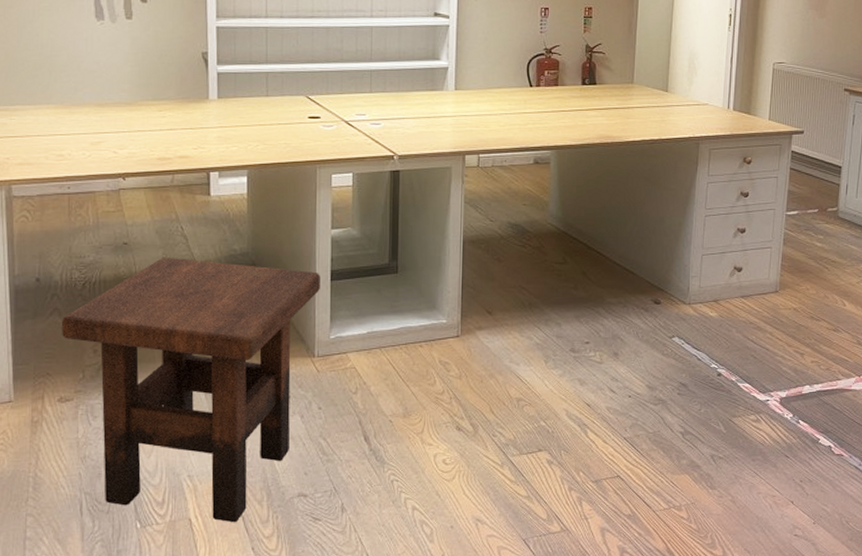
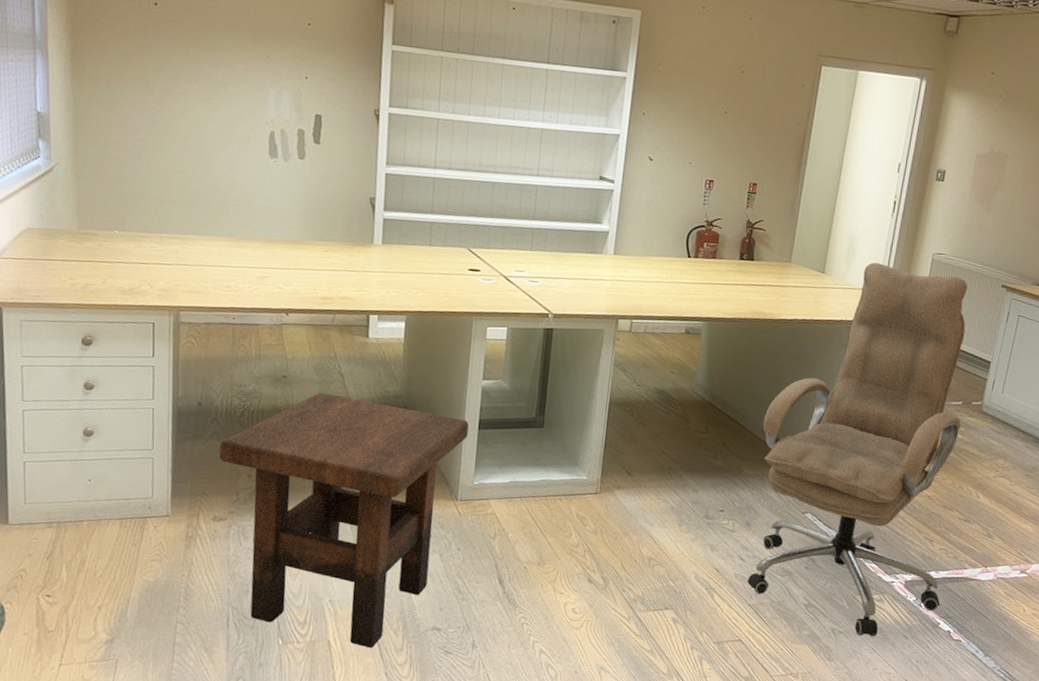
office chair: none [621,77,819,460] -> present [747,262,968,637]

